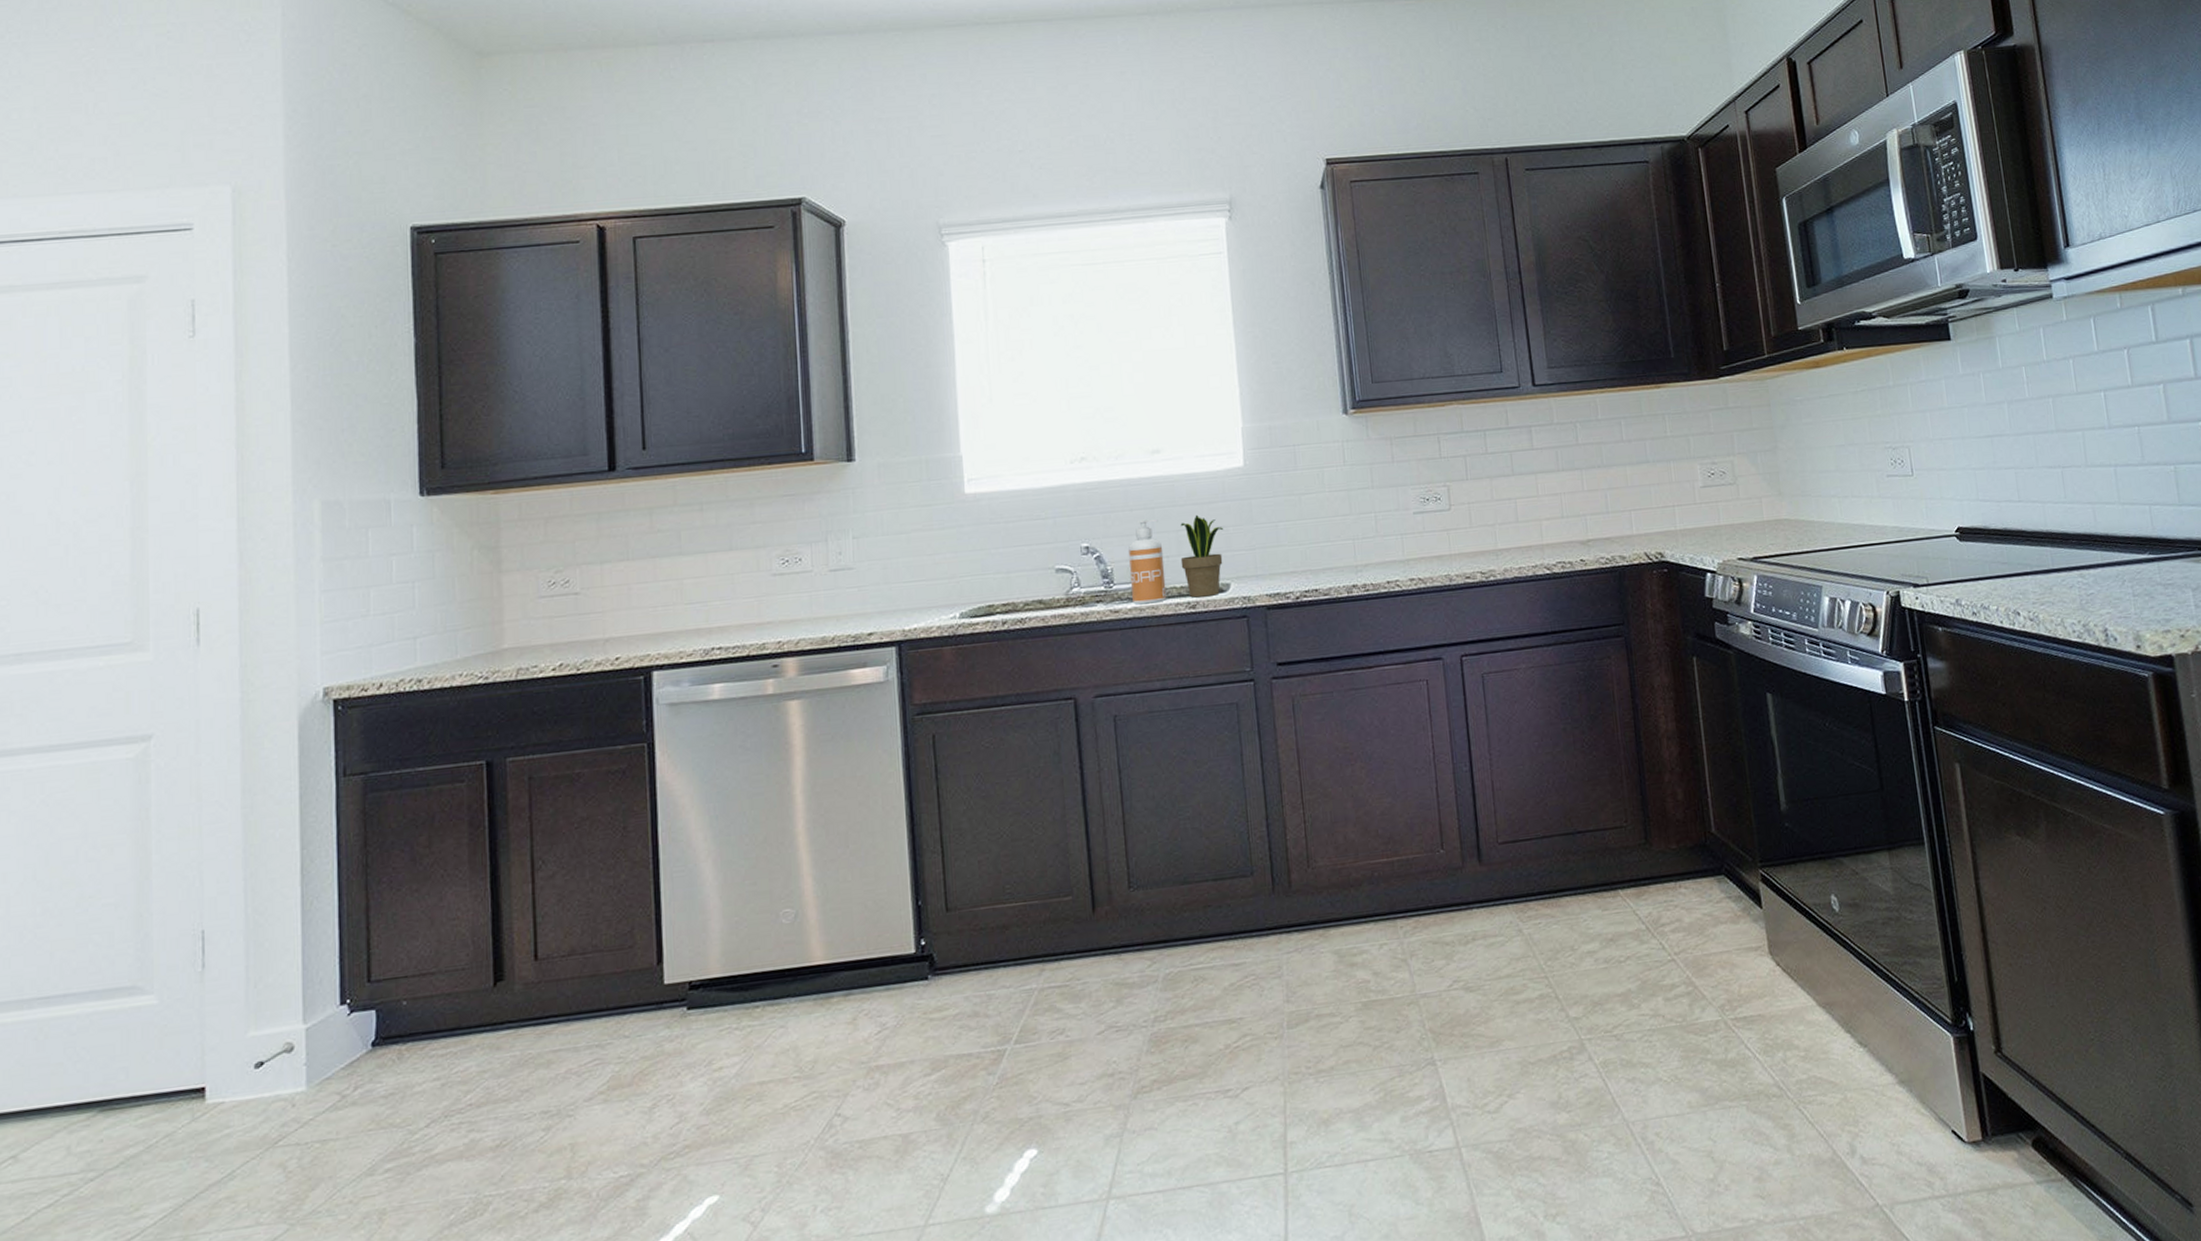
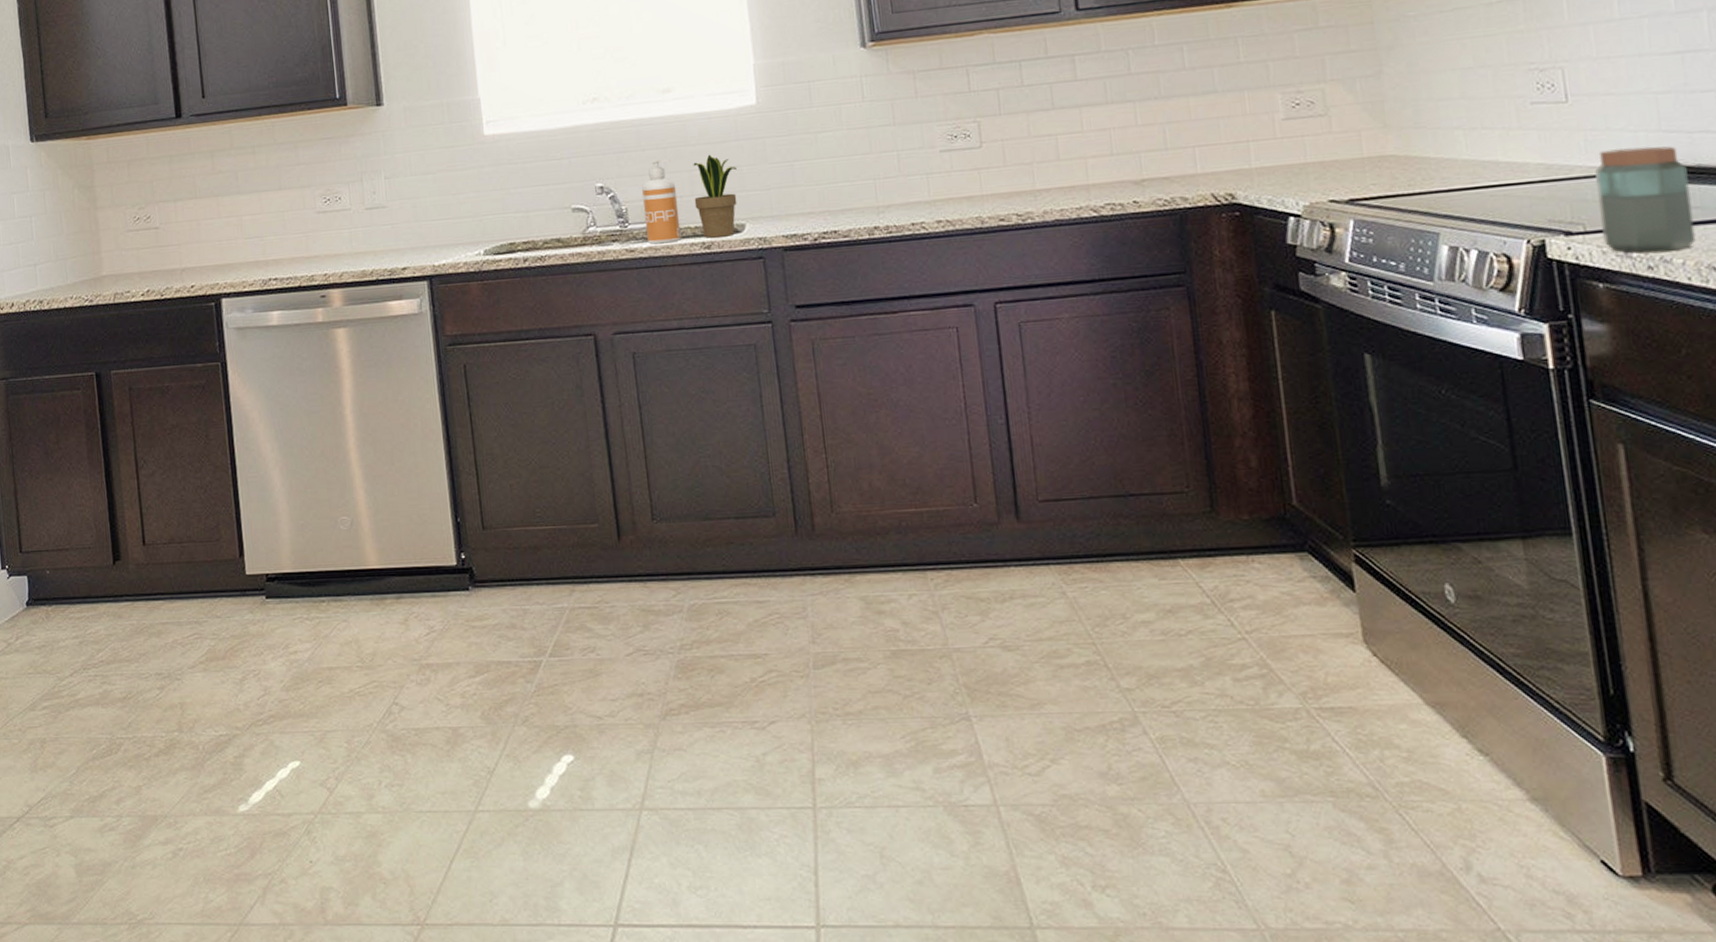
peanut butter: none [1933,513,2005,601] -> present [1595,146,1696,252]

